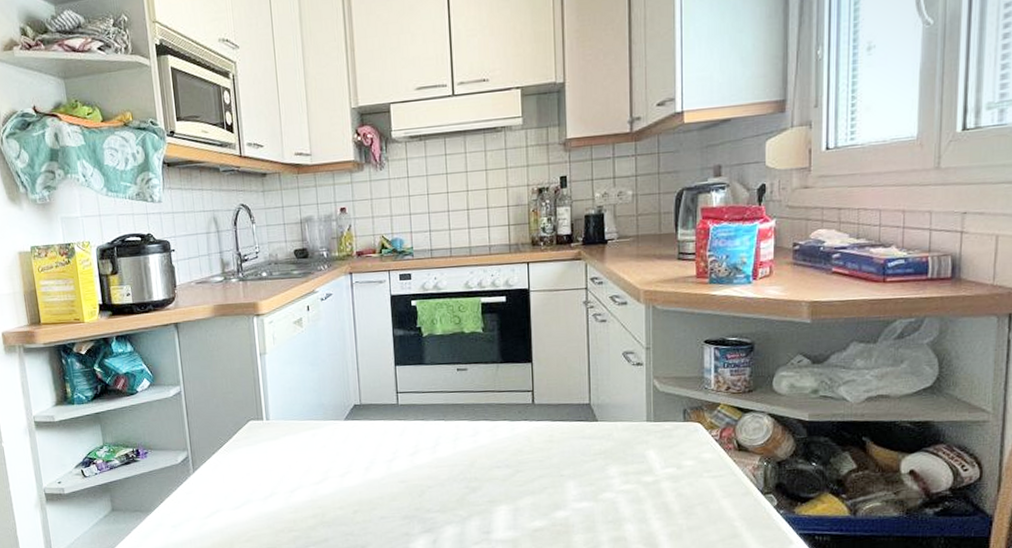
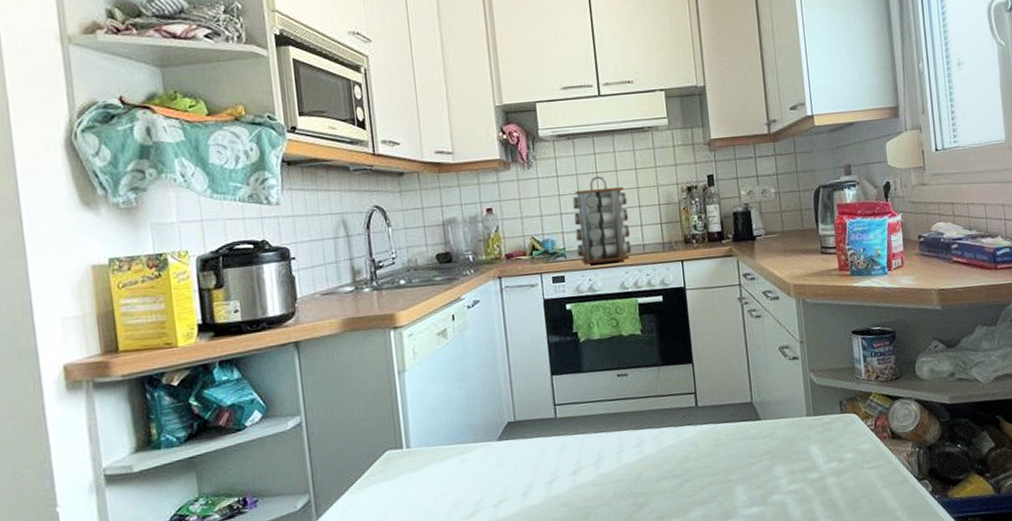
spice rack: none [422,177,477,264] -> present [572,176,631,265]

